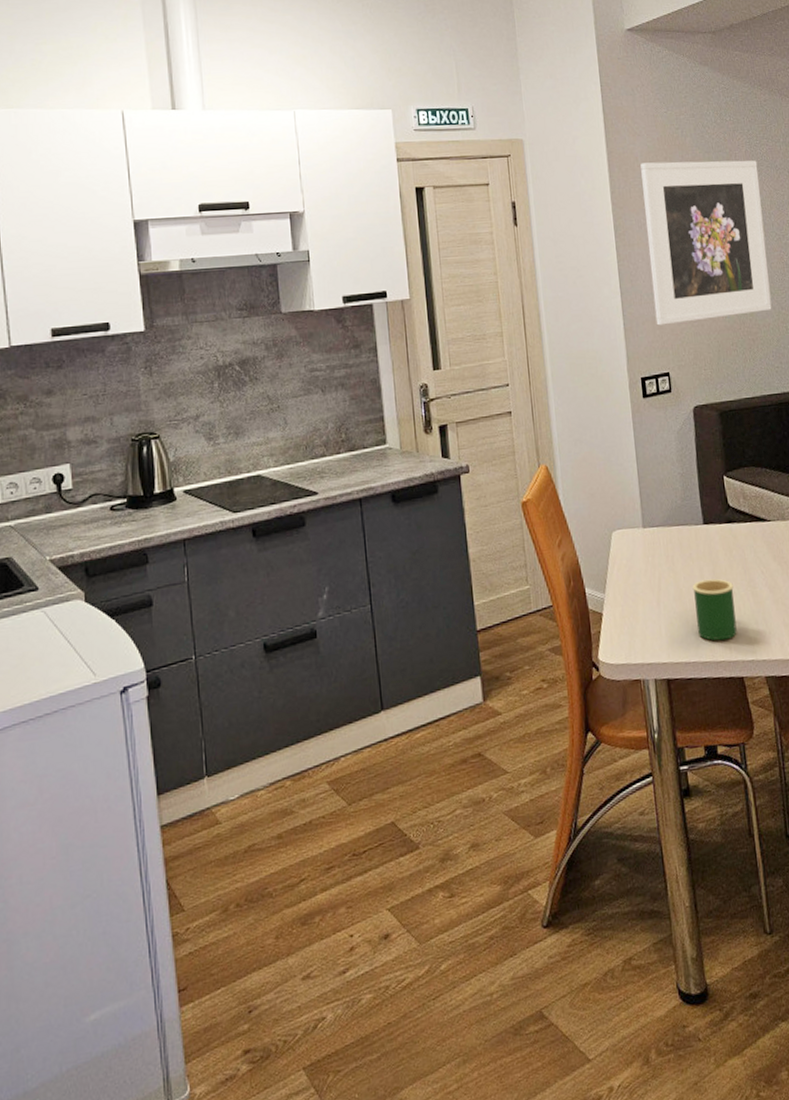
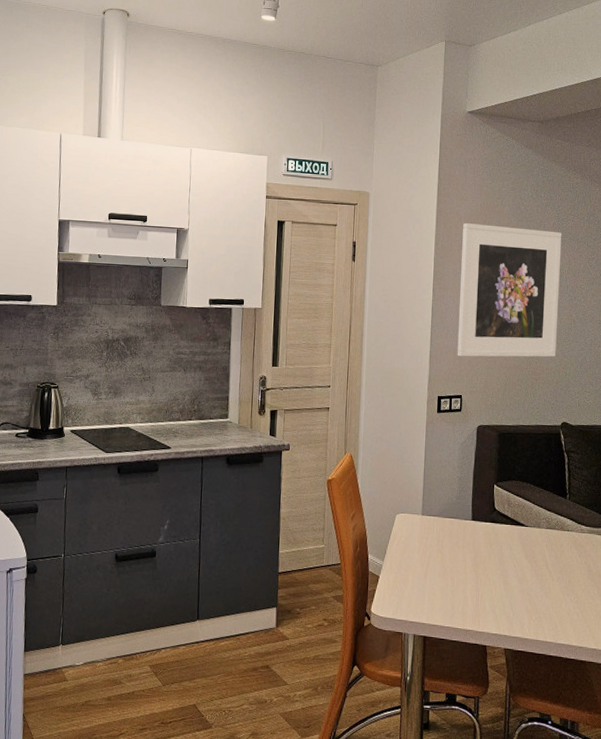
mug: present [692,578,737,641] -> none [455,564,489,614]

